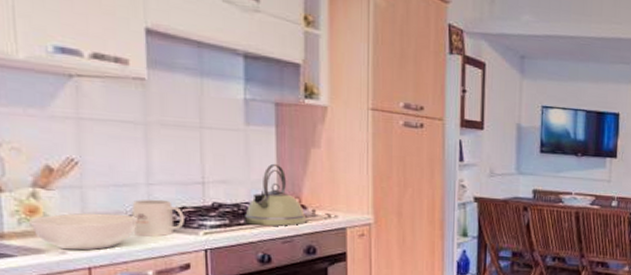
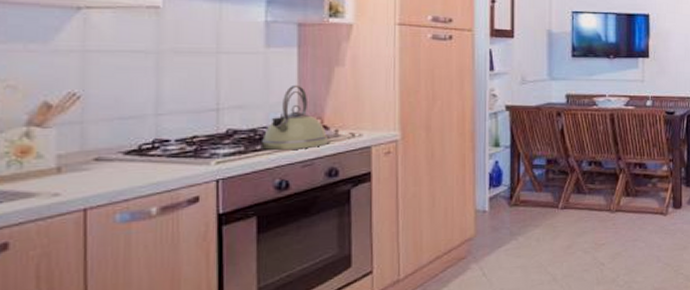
bowl: present [28,213,138,251] -> none [18,148,143,191]
mug: present [132,199,184,237] -> none [137,130,195,171]

